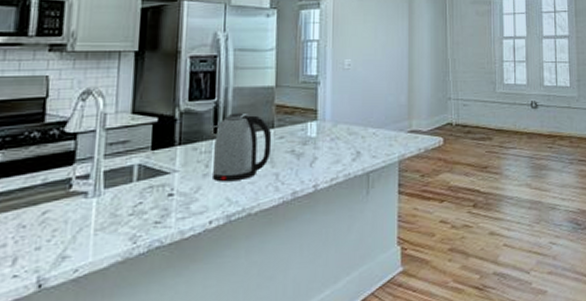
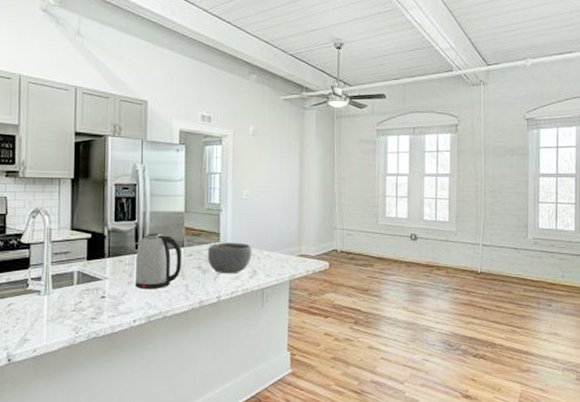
bowl: none [302,120,355,158] -> present [207,242,252,274]

